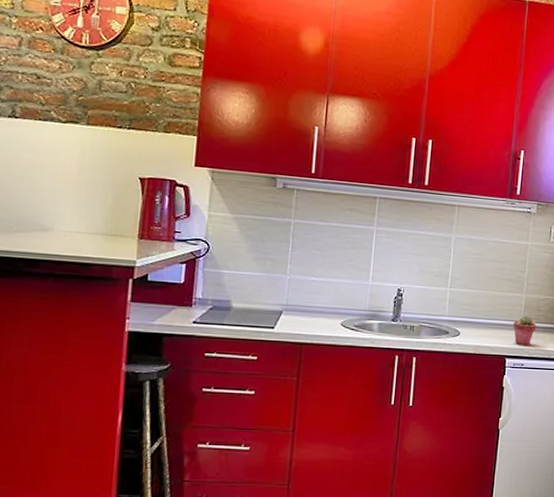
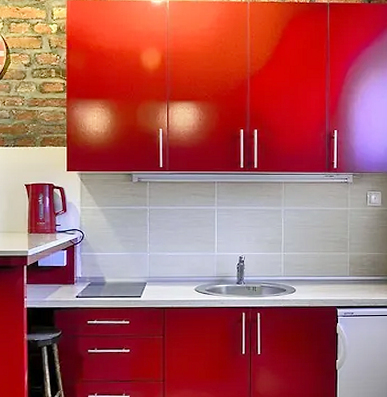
potted succulent: present [513,315,537,346] -> none [341,270,362,297]

